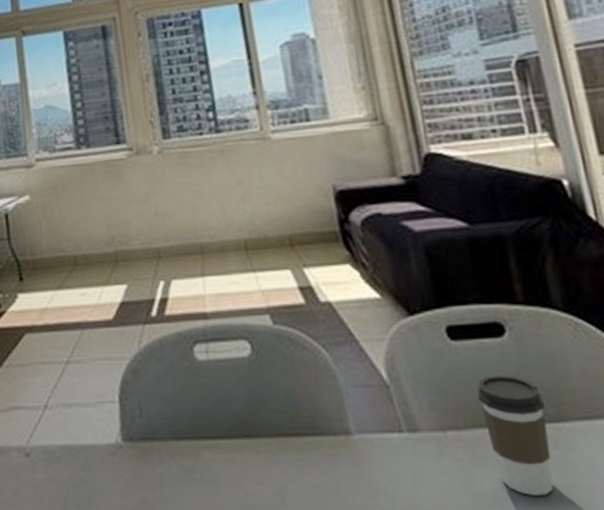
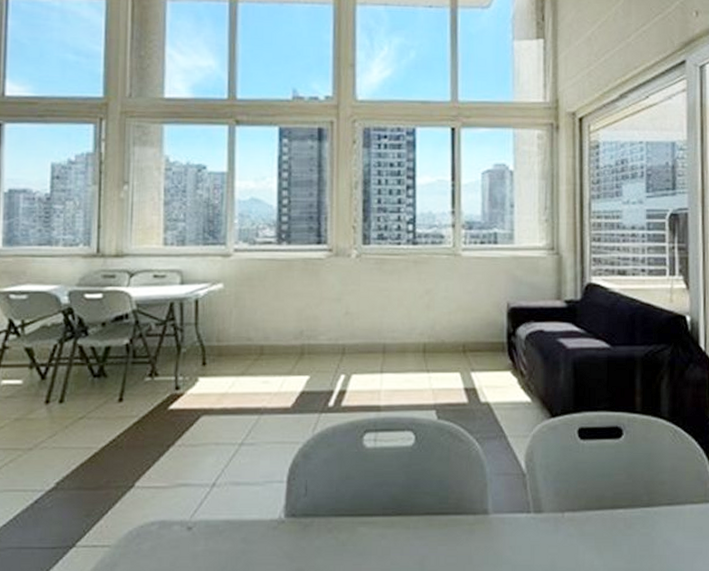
coffee cup: present [477,375,554,495] -> none [593,469,641,563]

